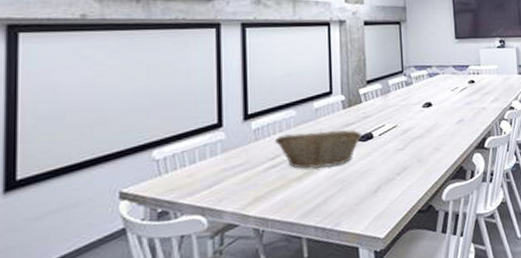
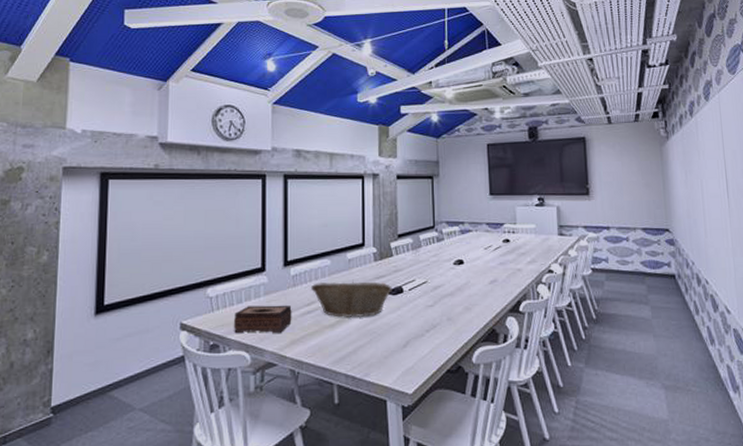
tissue box: none [187,161,254,198] -> present [234,305,292,334]

